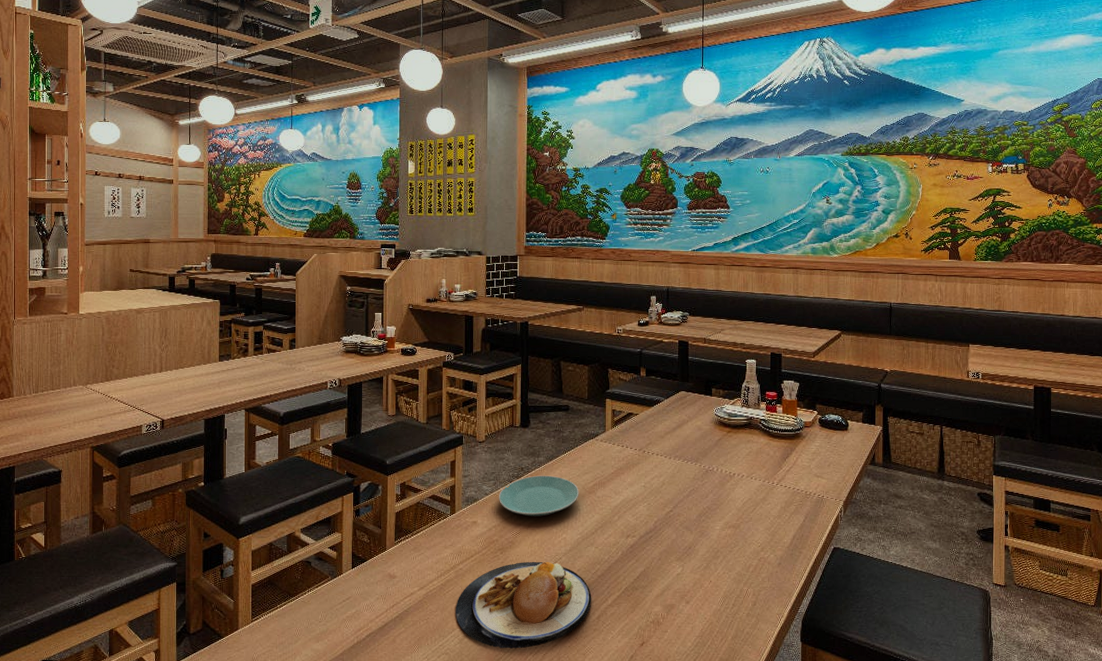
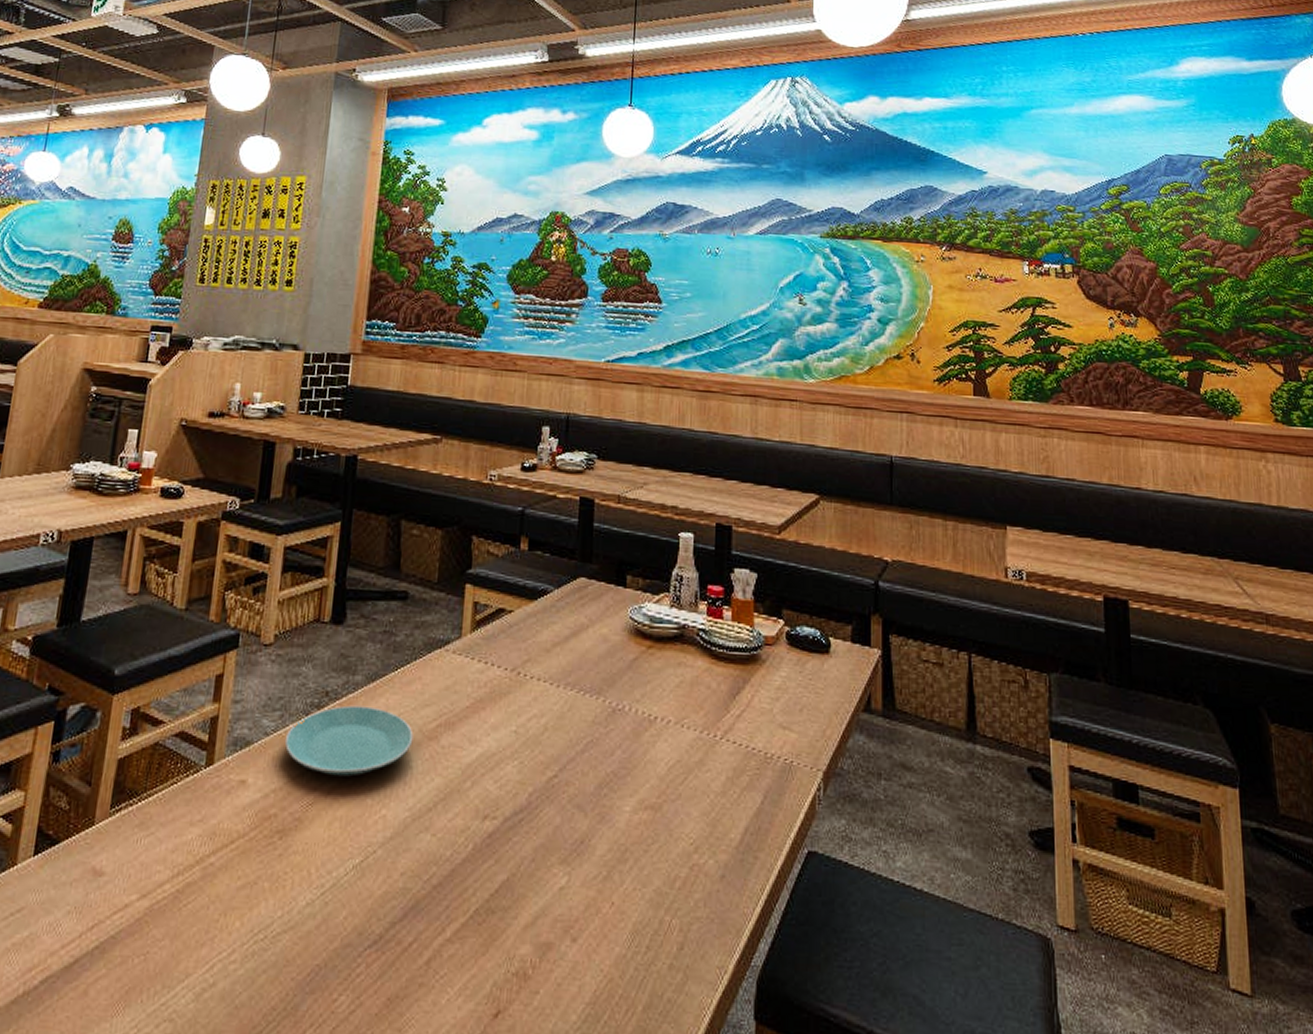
plate: present [456,561,592,650] -> none [193,855,420,1017]

